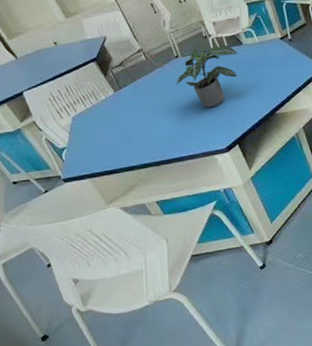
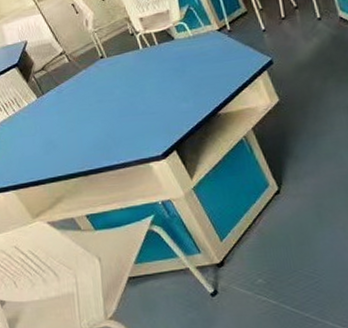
potted plant: present [176,45,238,108] -> none [102,41,170,111]

